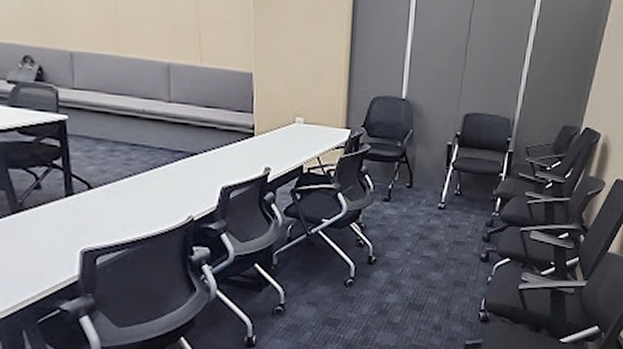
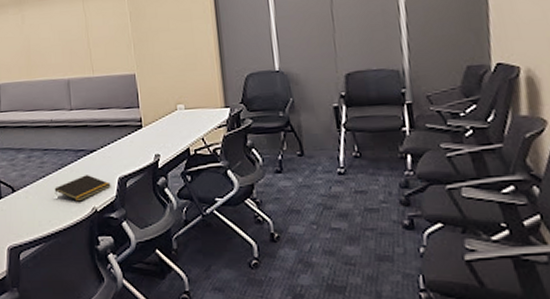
notepad: none [143,180,212,208] -> present [54,175,111,202]

